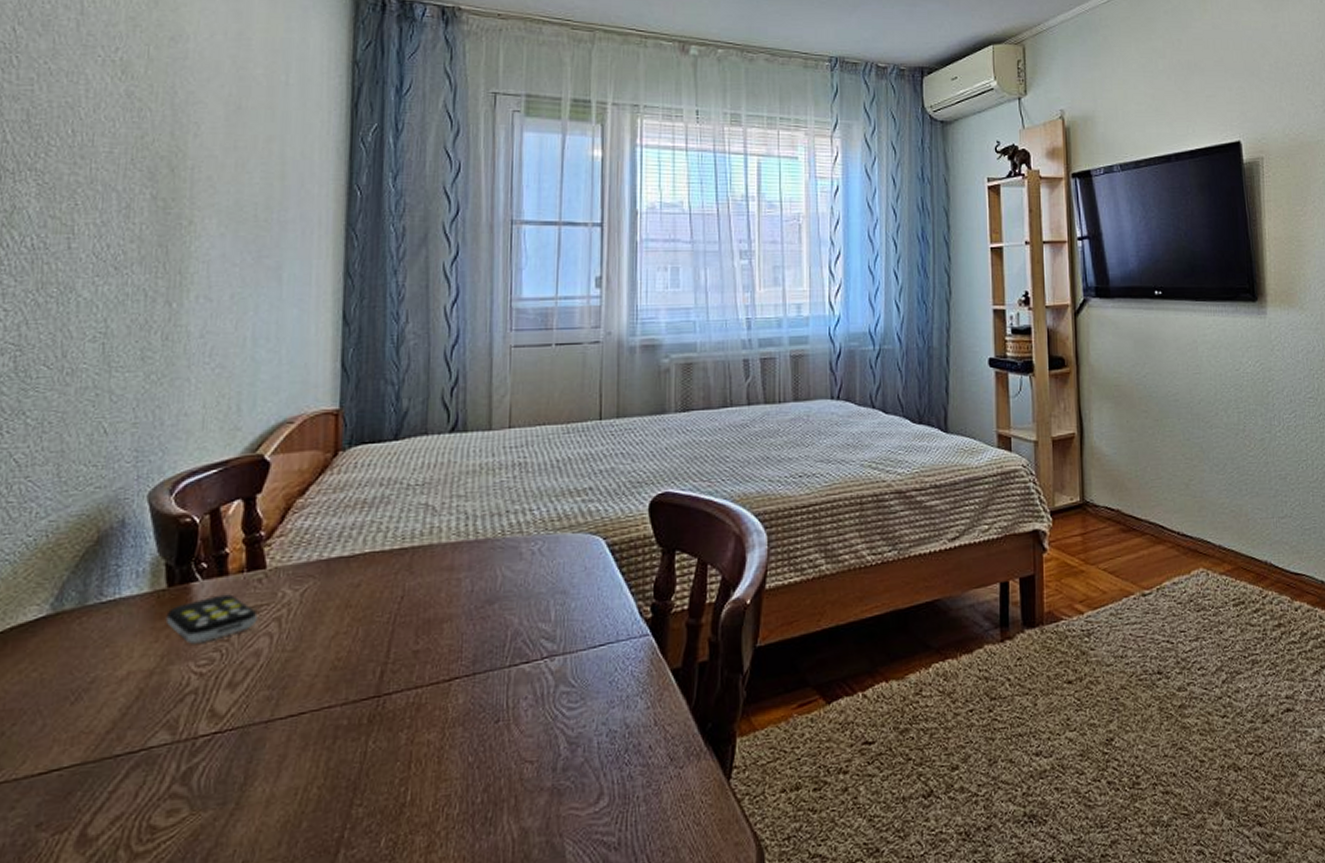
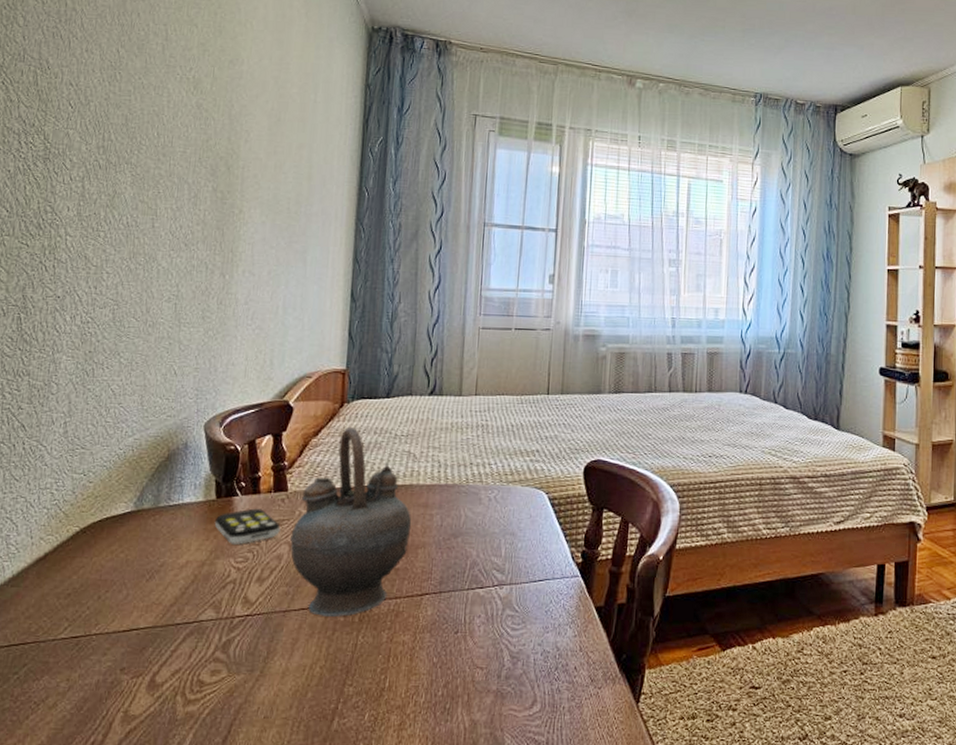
teapot: none [271,481,434,722] -> present [290,427,412,617]

